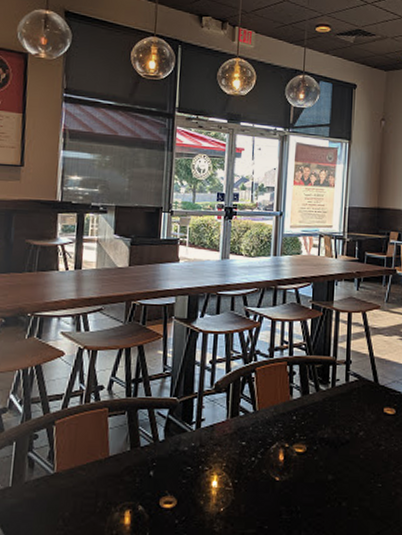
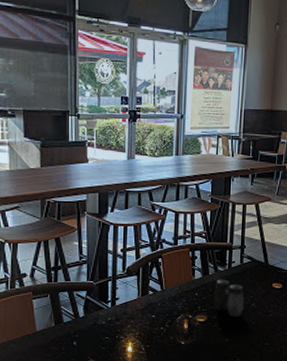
salt and pepper shaker: none [314,400,351,448] -> present [214,279,244,317]

